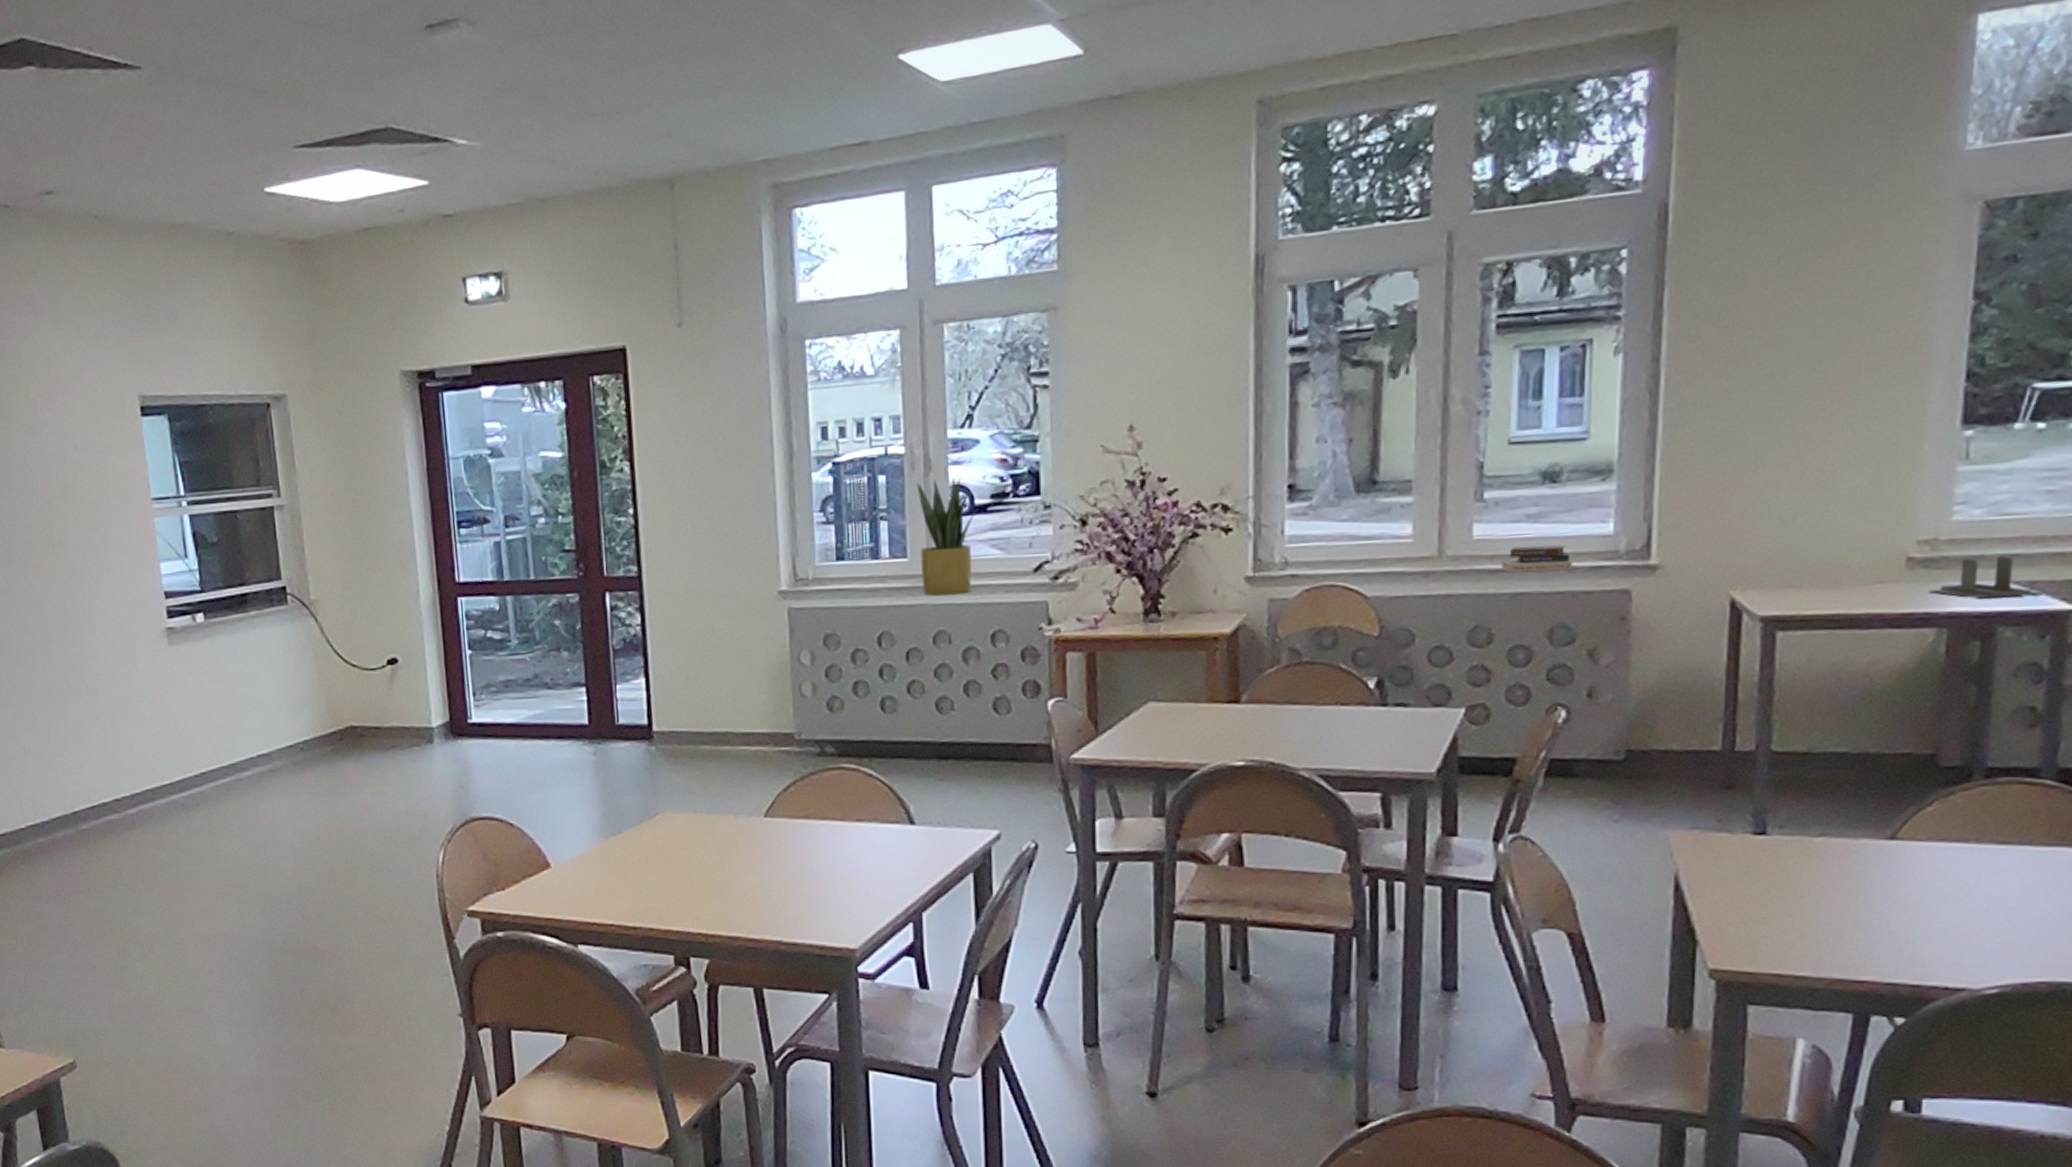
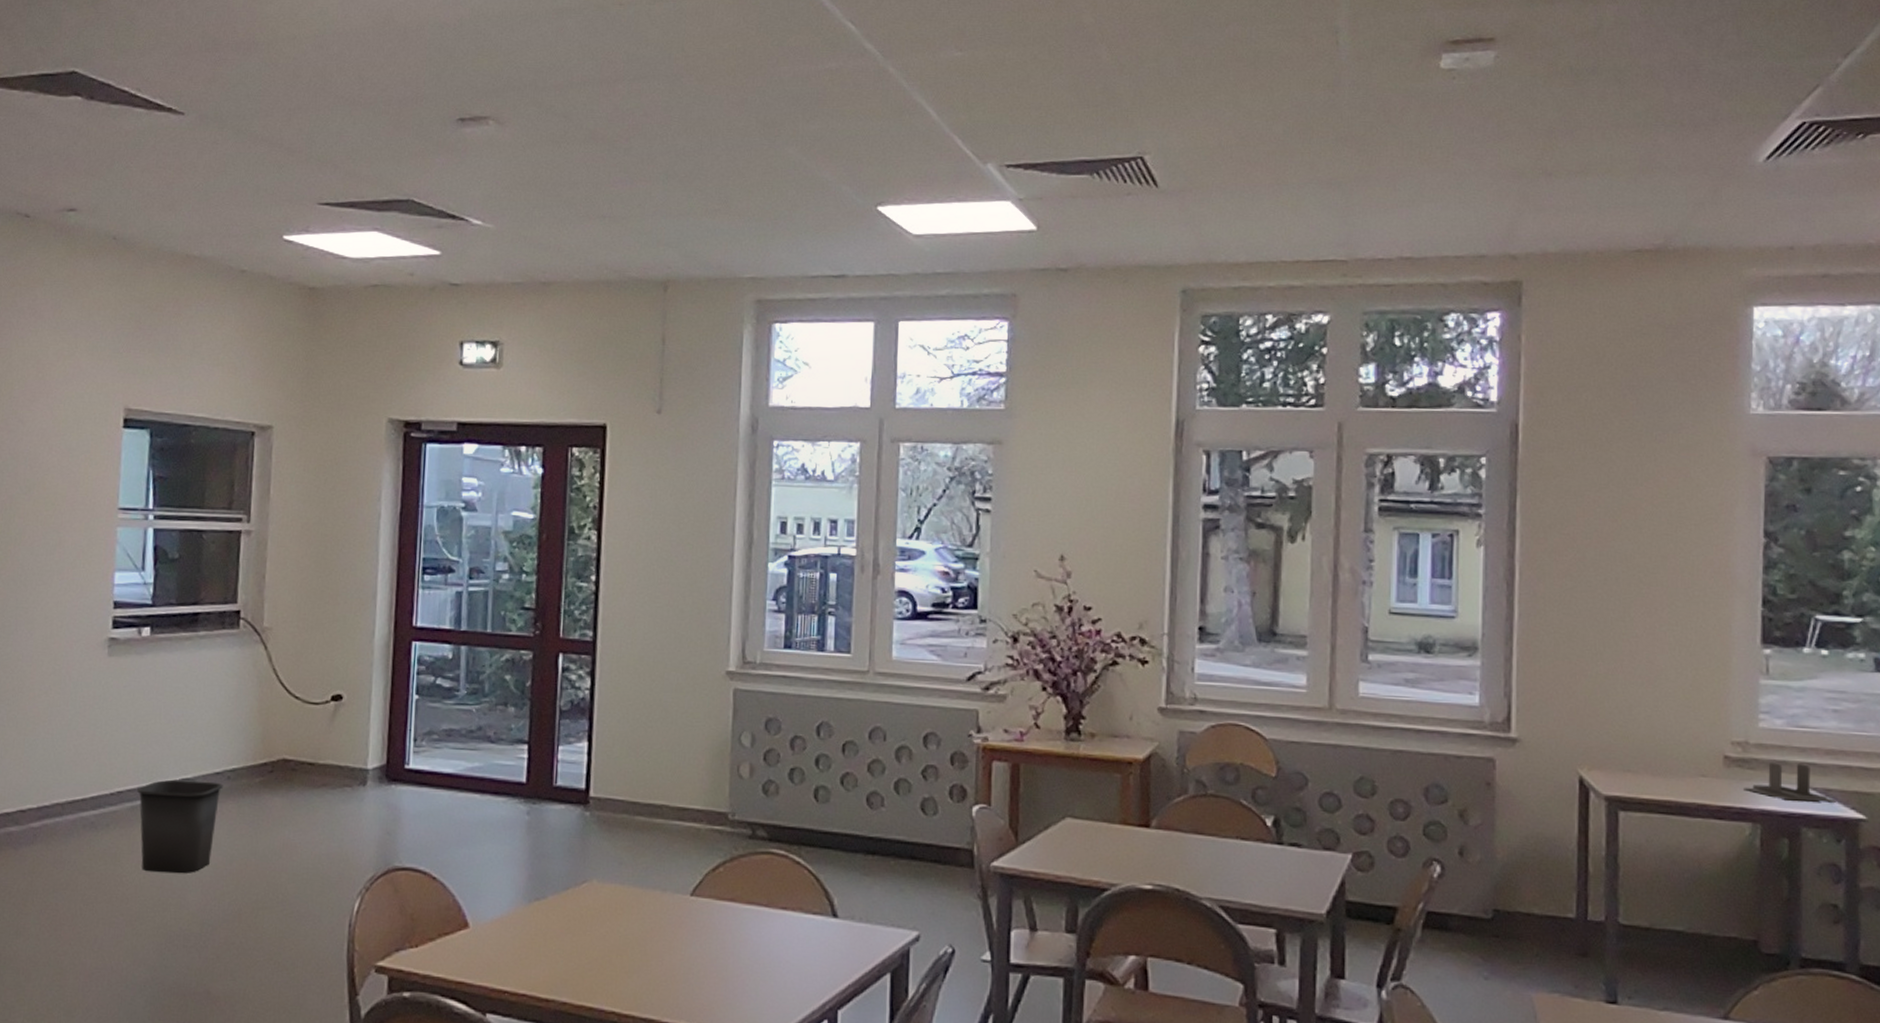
waste bin: none [219,754,298,844] -> present [137,779,223,873]
planter: present [917,478,978,597] -> none [862,582,920,695]
books: present [1500,545,1573,573] -> none [1383,707,1445,735]

